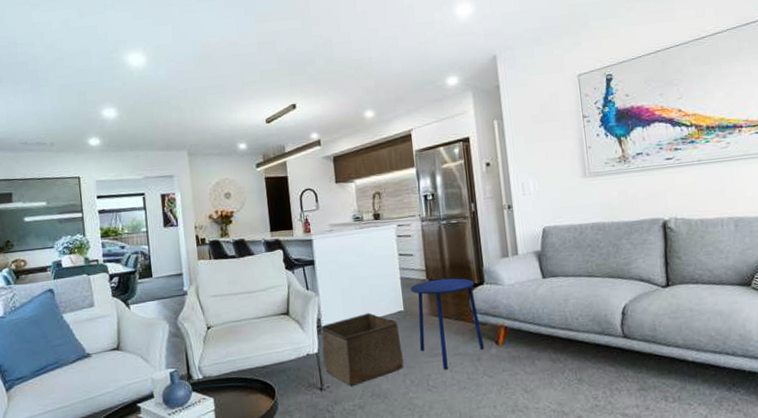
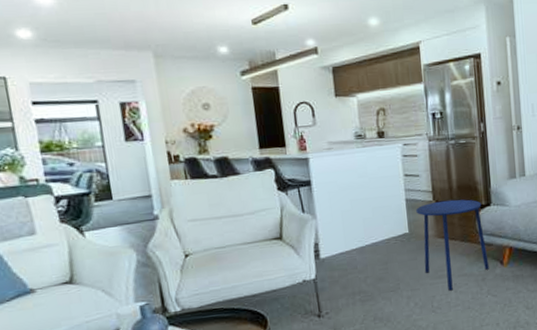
storage bin: present [320,312,404,387] -> none [318,235,408,312]

